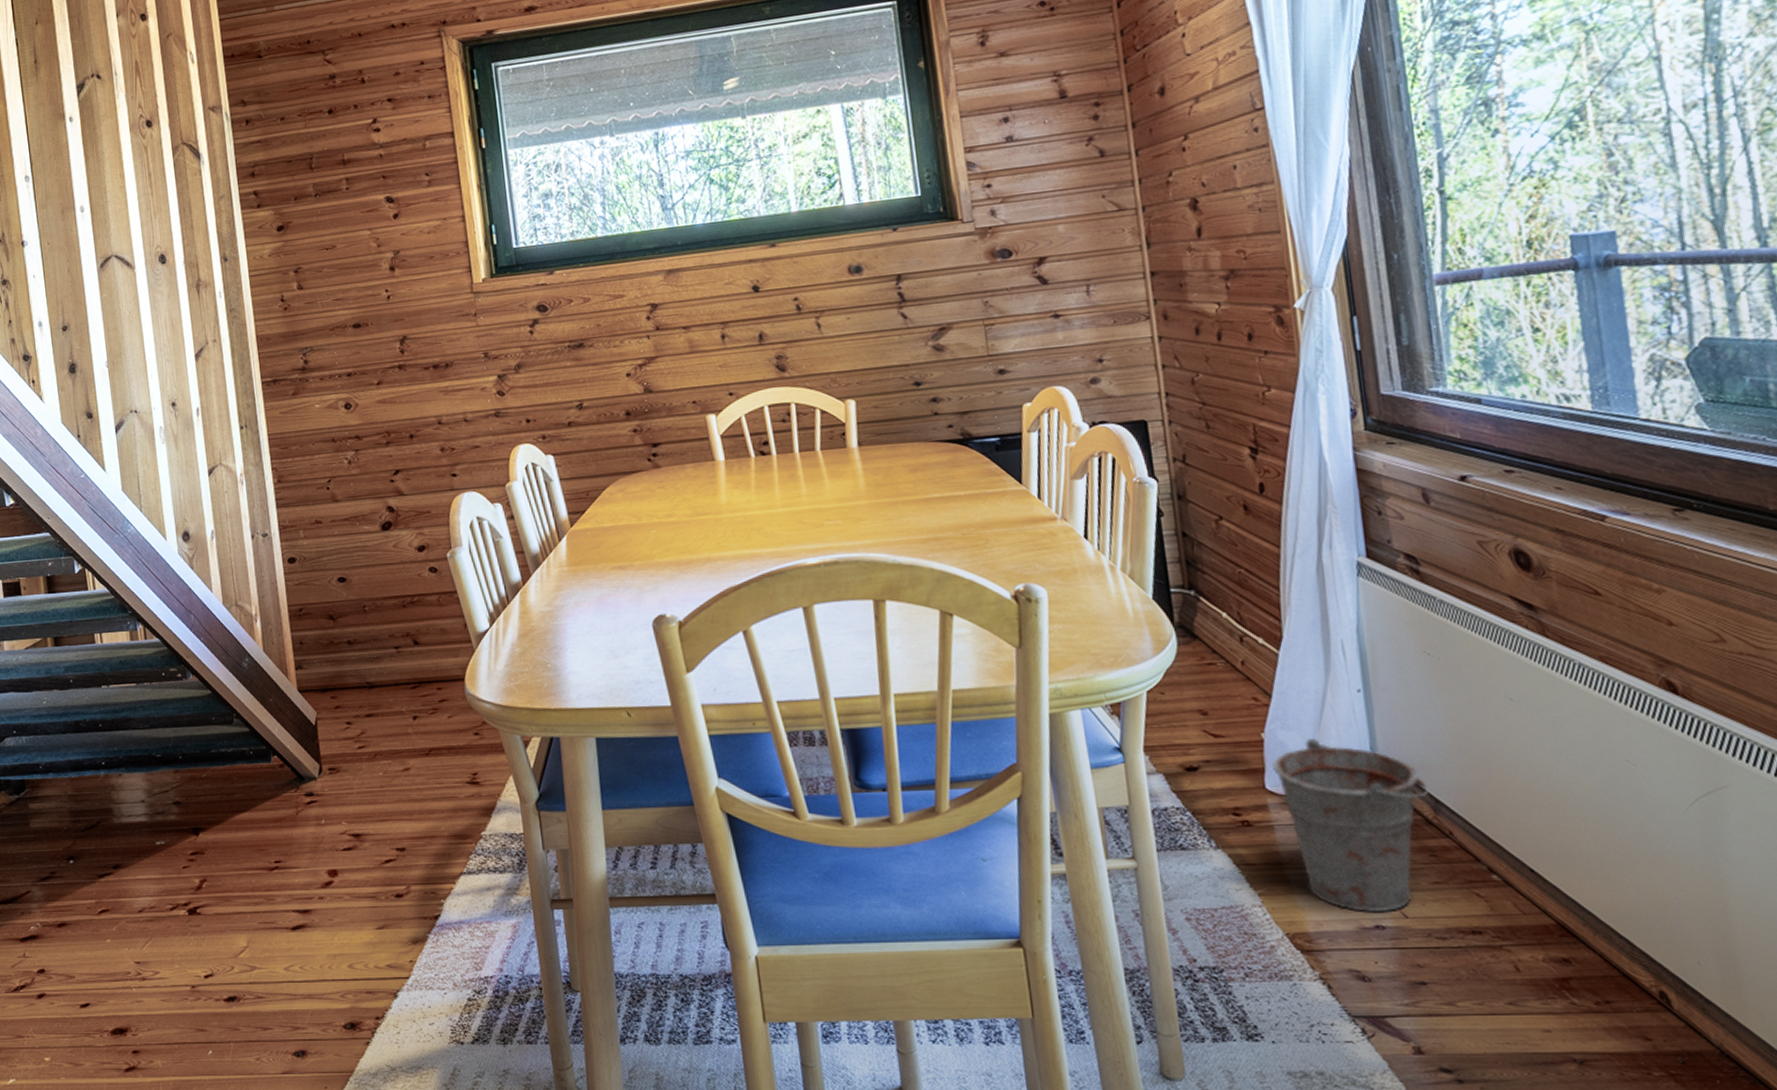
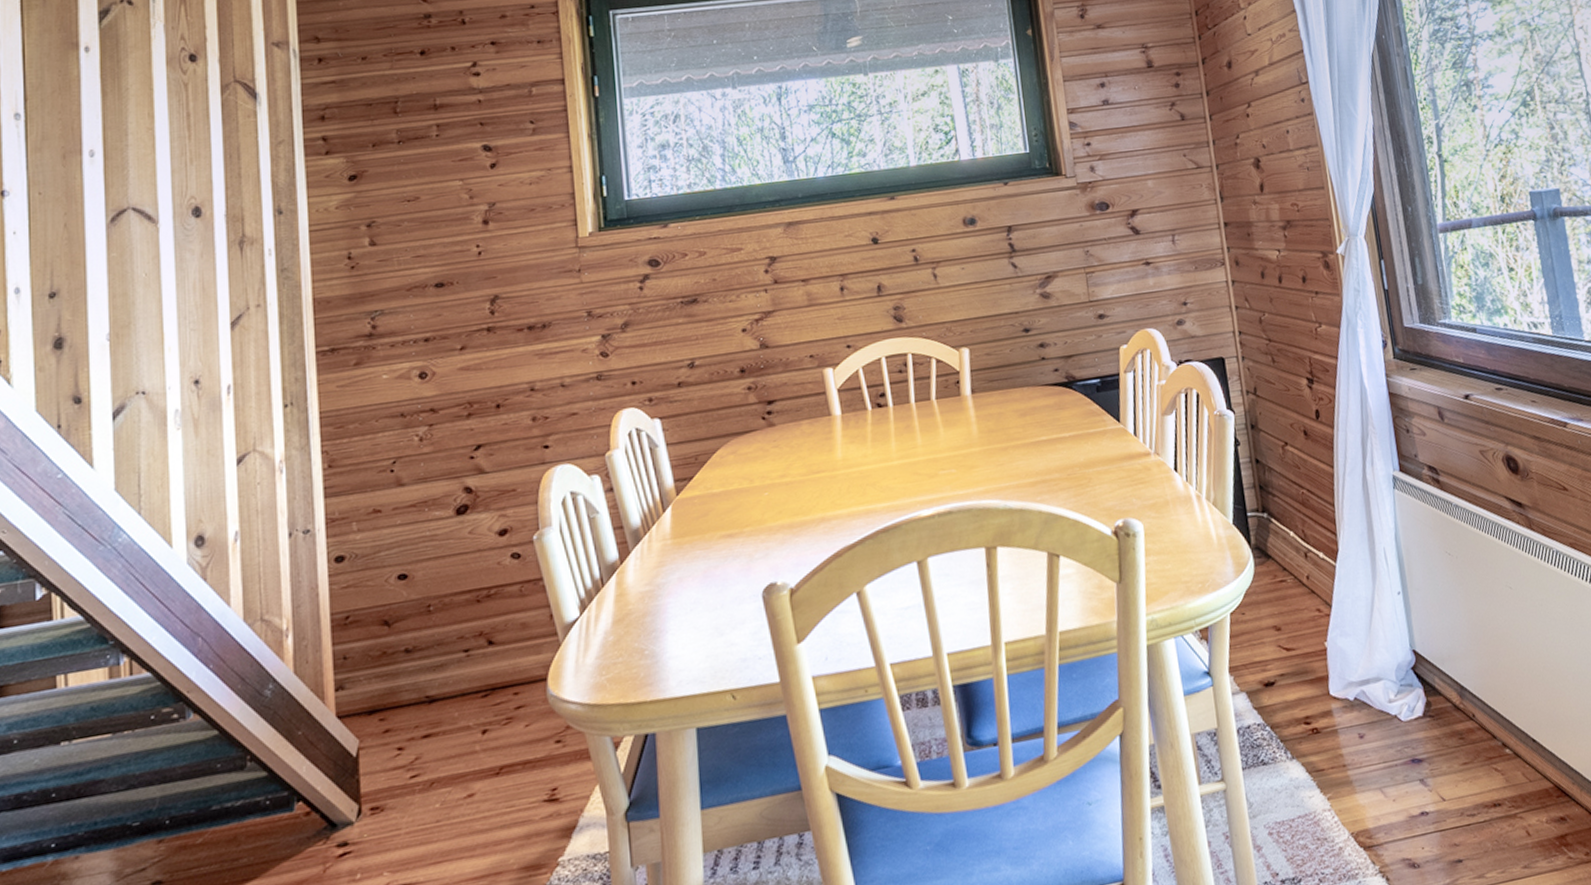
bucket: present [1272,738,1430,913] -> none [1334,642,1456,801]

